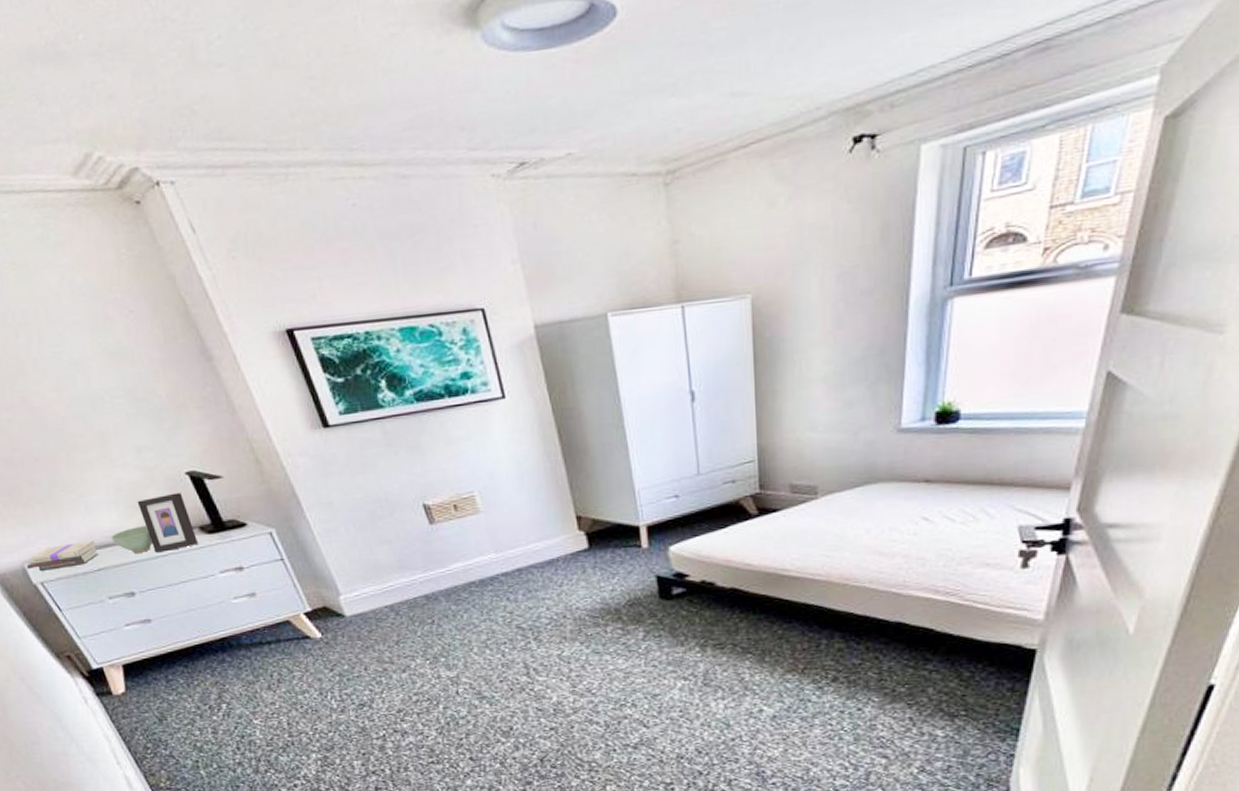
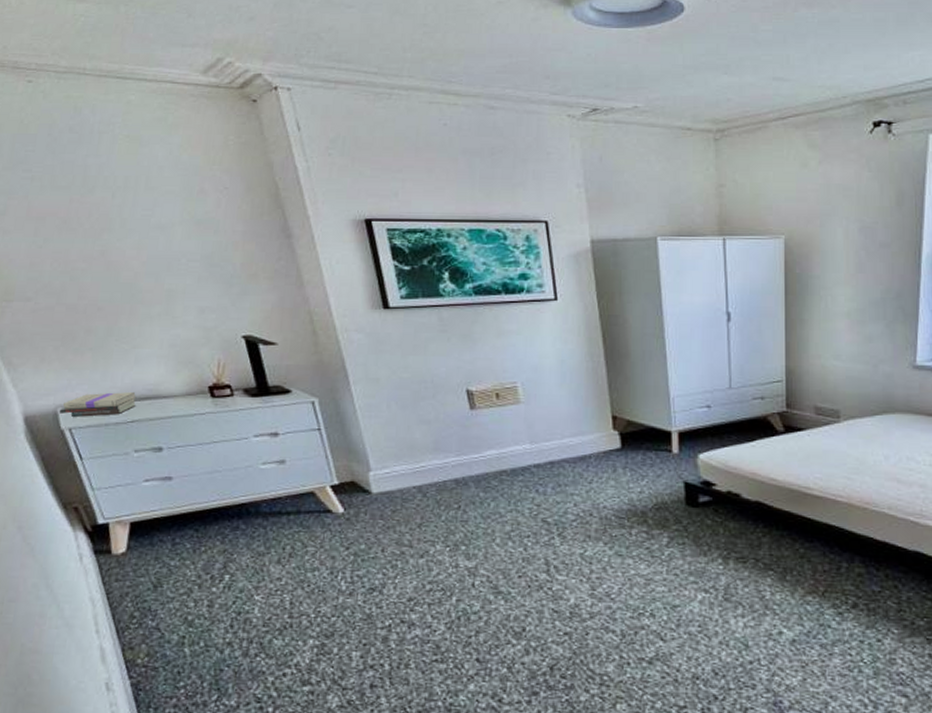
bowl: present [110,526,154,553] -> none [152,383,194,409]
picture frame: present [137,492,198,553] -> none [187,354,239,410]

